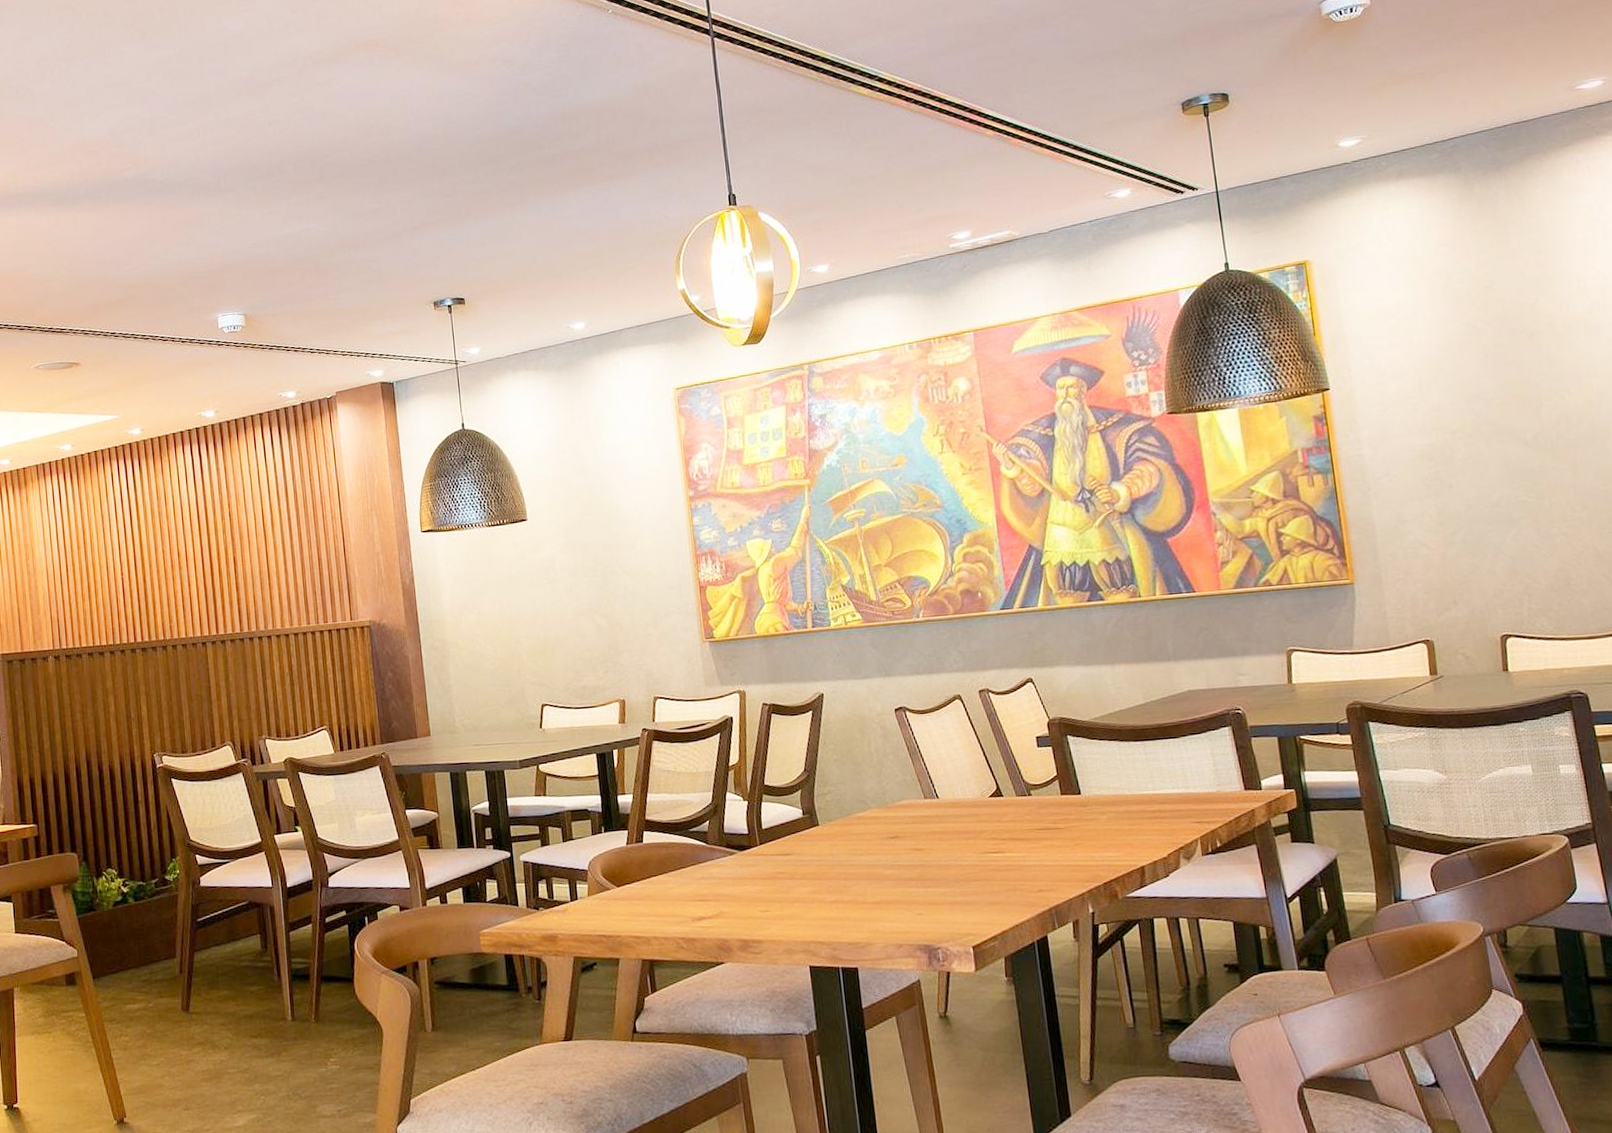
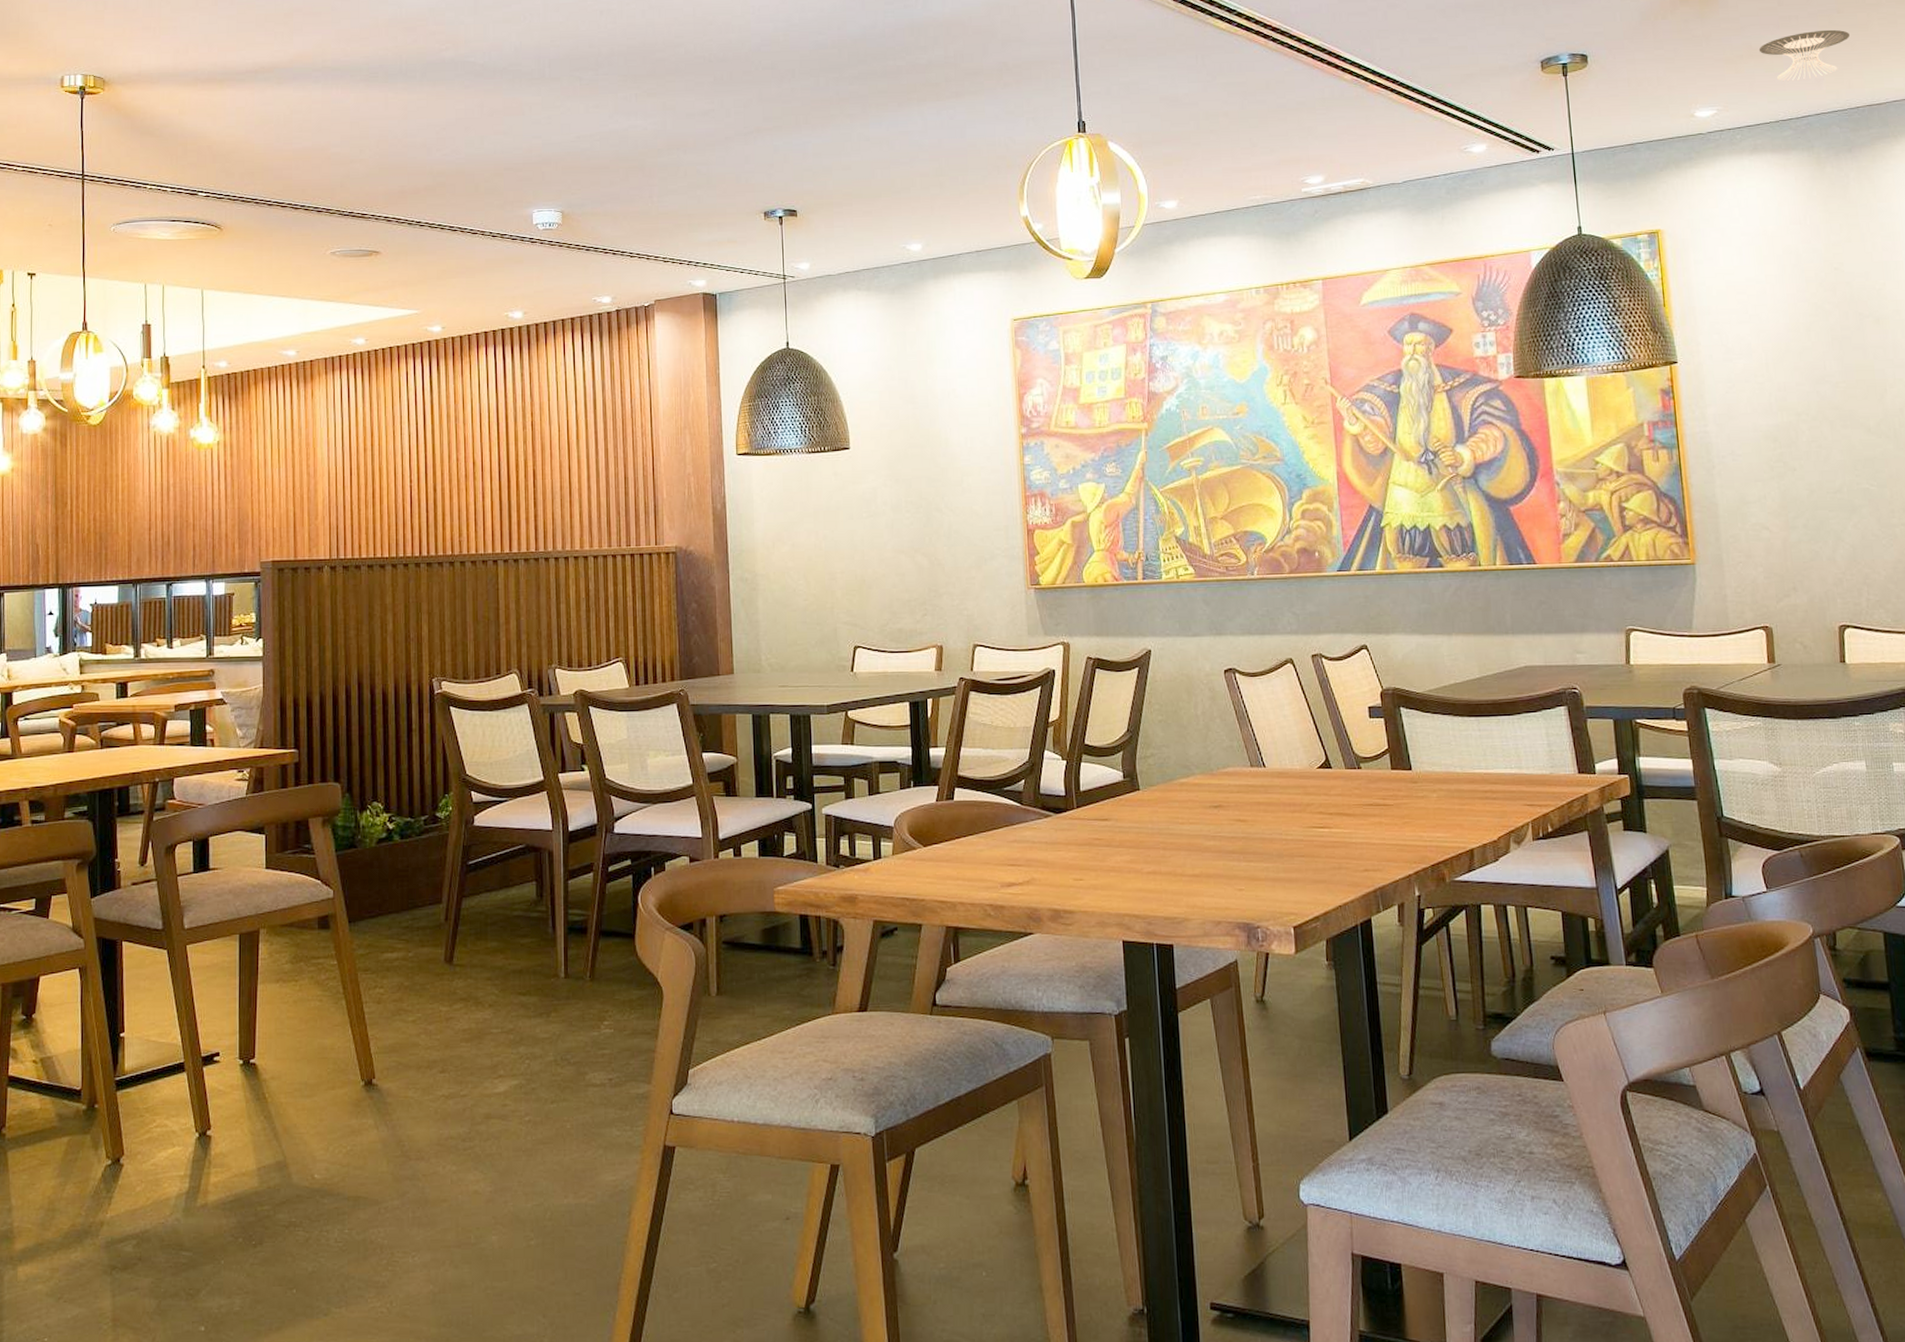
recessed light: none [1401,50,1495,106] -> present [1758,29,1850,82]

